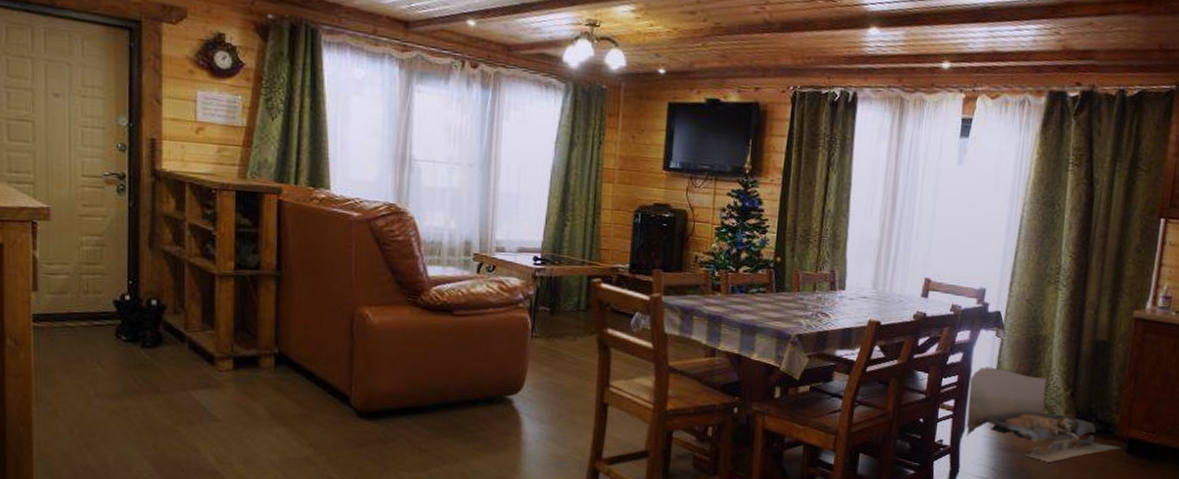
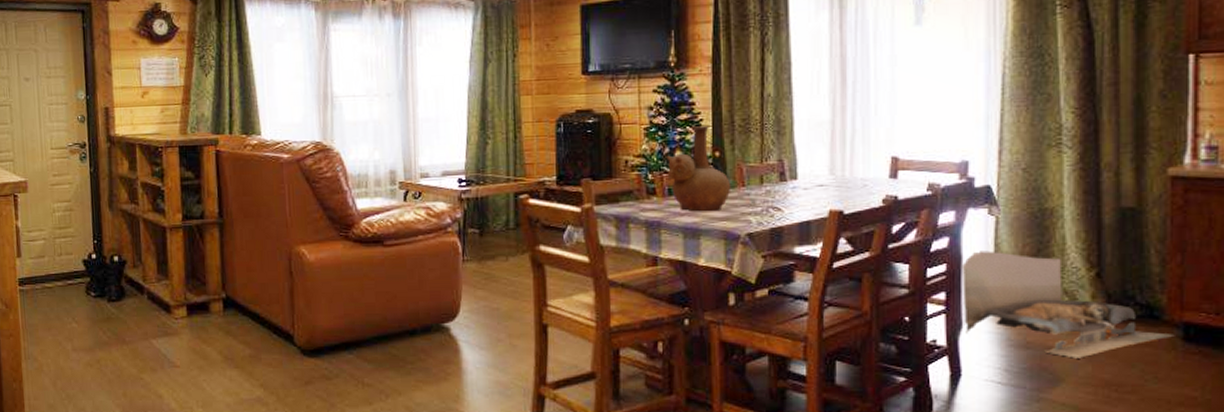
vase: none [732,231,788,312] -> present [666,126,731,212]

